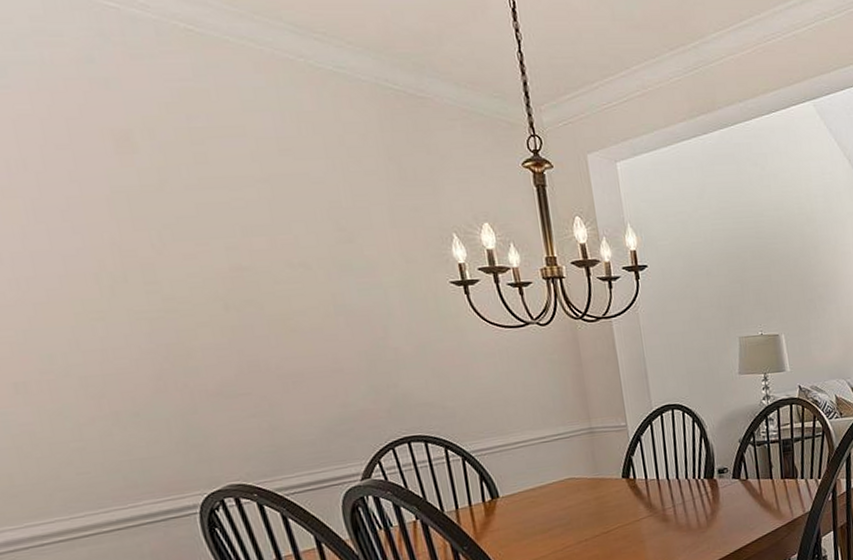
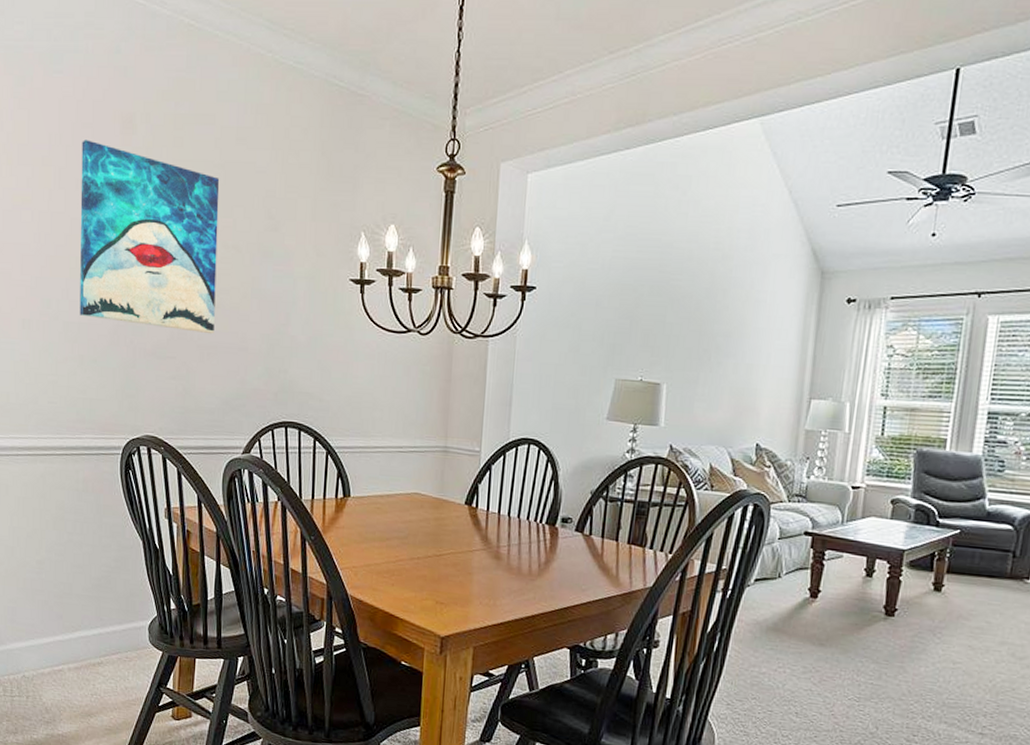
wall art: none [59,163,296,367] -> present [79,140,220,334]

